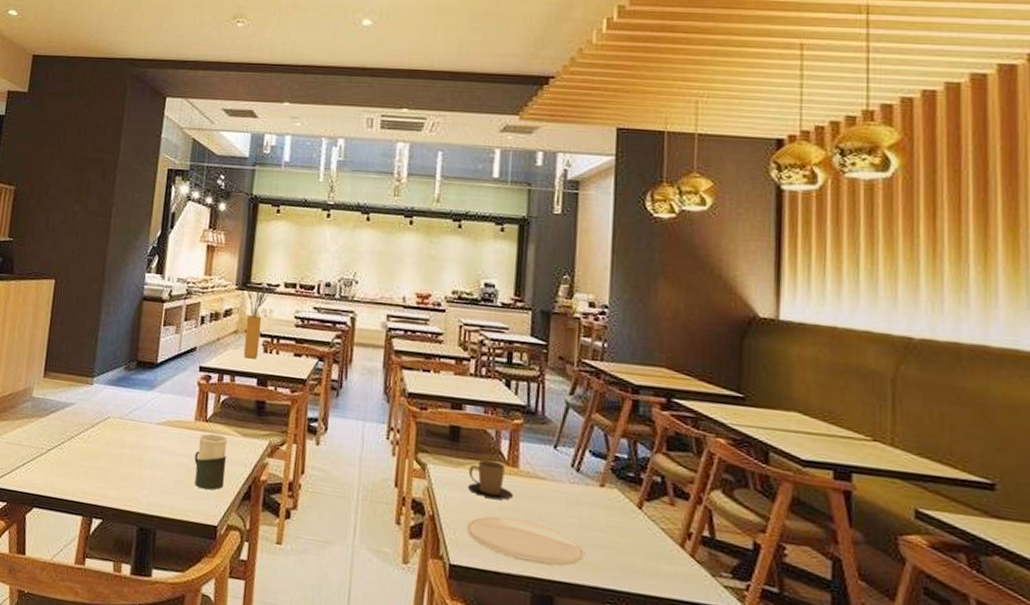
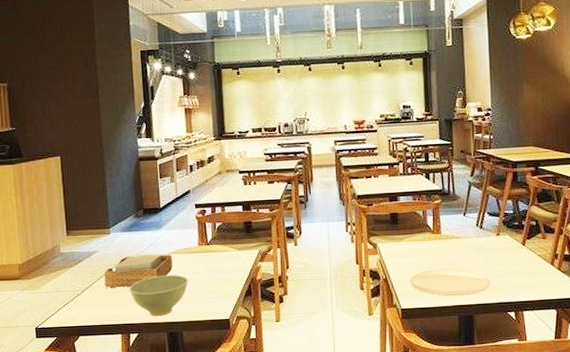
napkin holder: none [74,417,161,457] -> present [104,254,173,288]
bowl: none [102,449,176,504] -> present [129,274,189,316]
cup: present [194,433,227,490] -> none [203,252,230,295]
vase: present [243,283,272,359] -> none [223,131,243,192]
cup: present [467,459,513,500] -> none [407,232,439,258]

